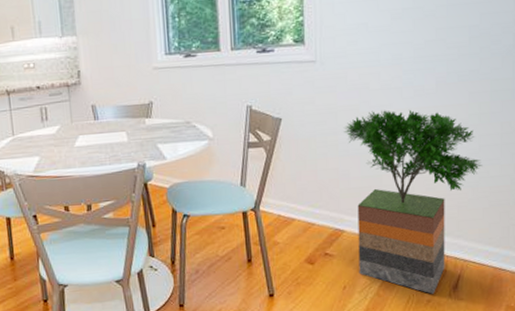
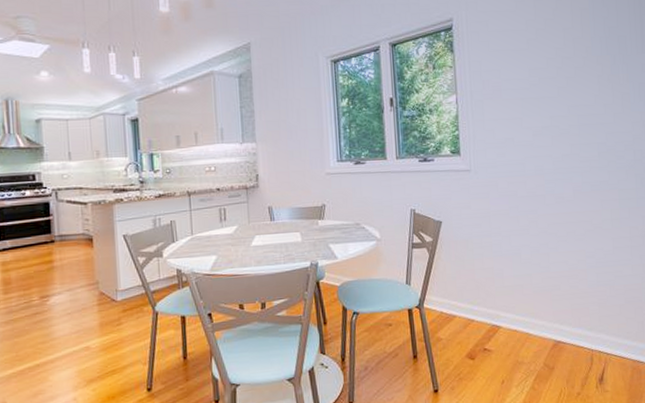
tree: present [343,109,483,294] -> none [496,214,617,387]

